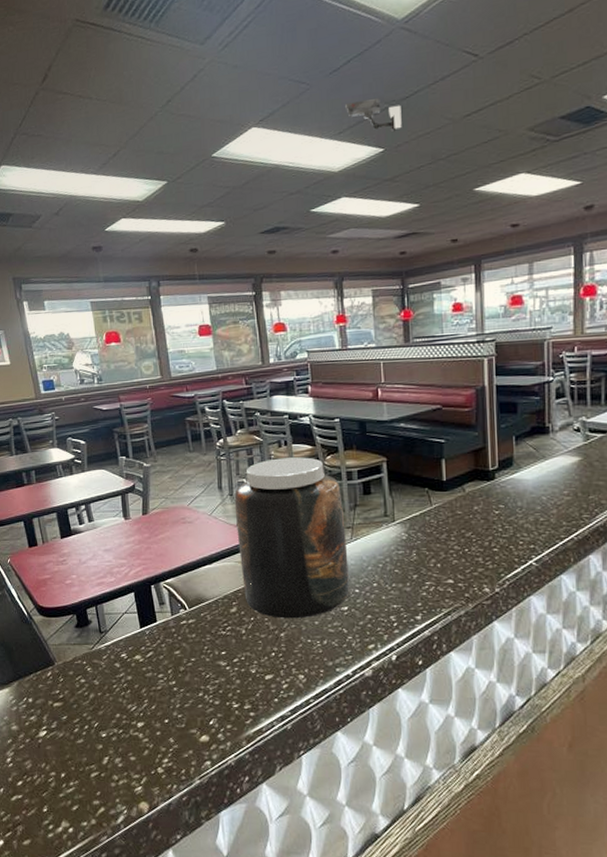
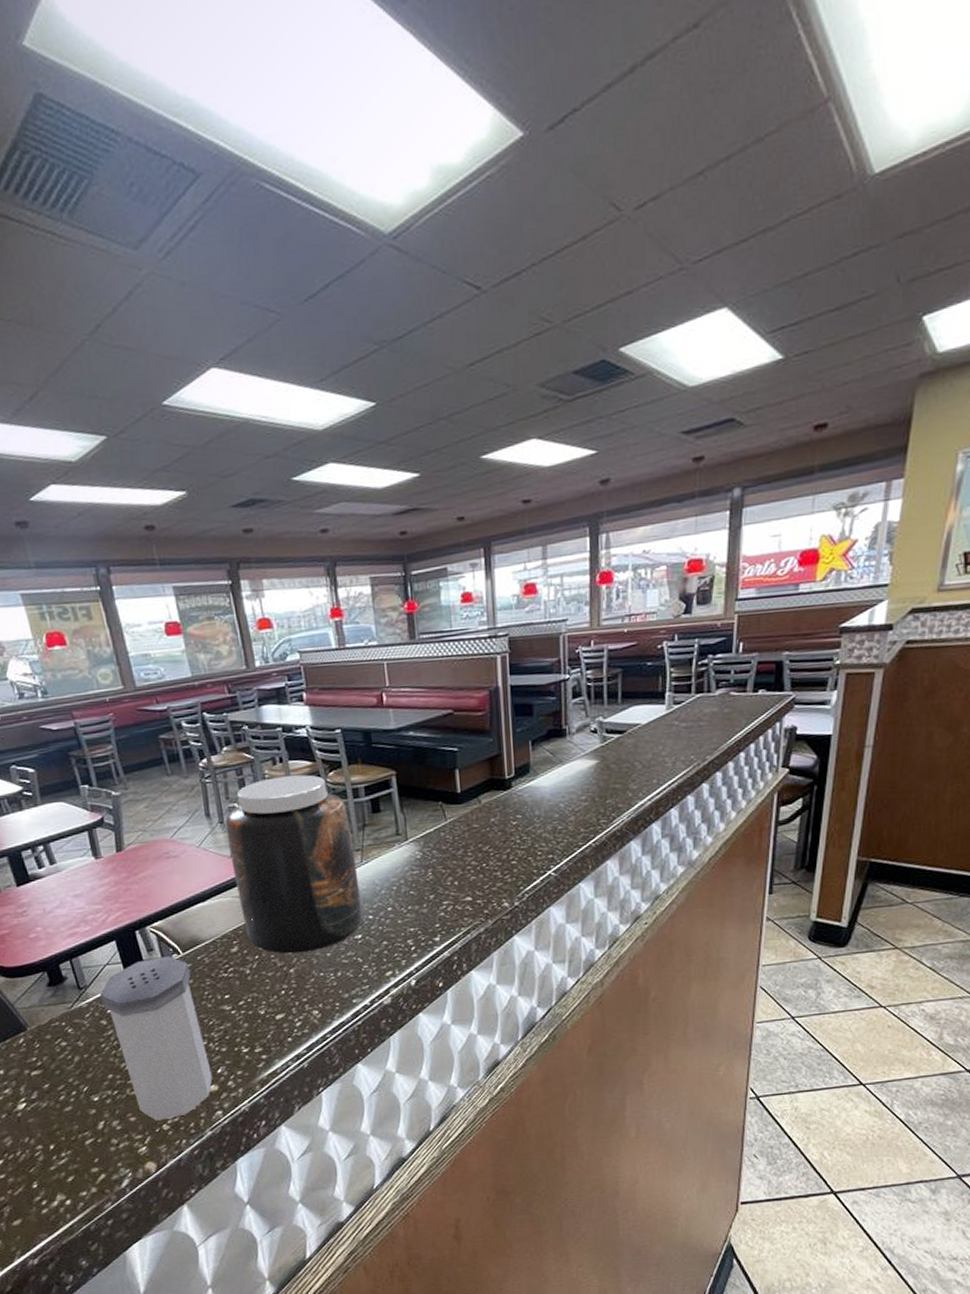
salt shaker: none [117,611,205,763] -> present [100,956,213,1121]
security camera: present [344,98,402,132] -> none [325,337,396,382]

